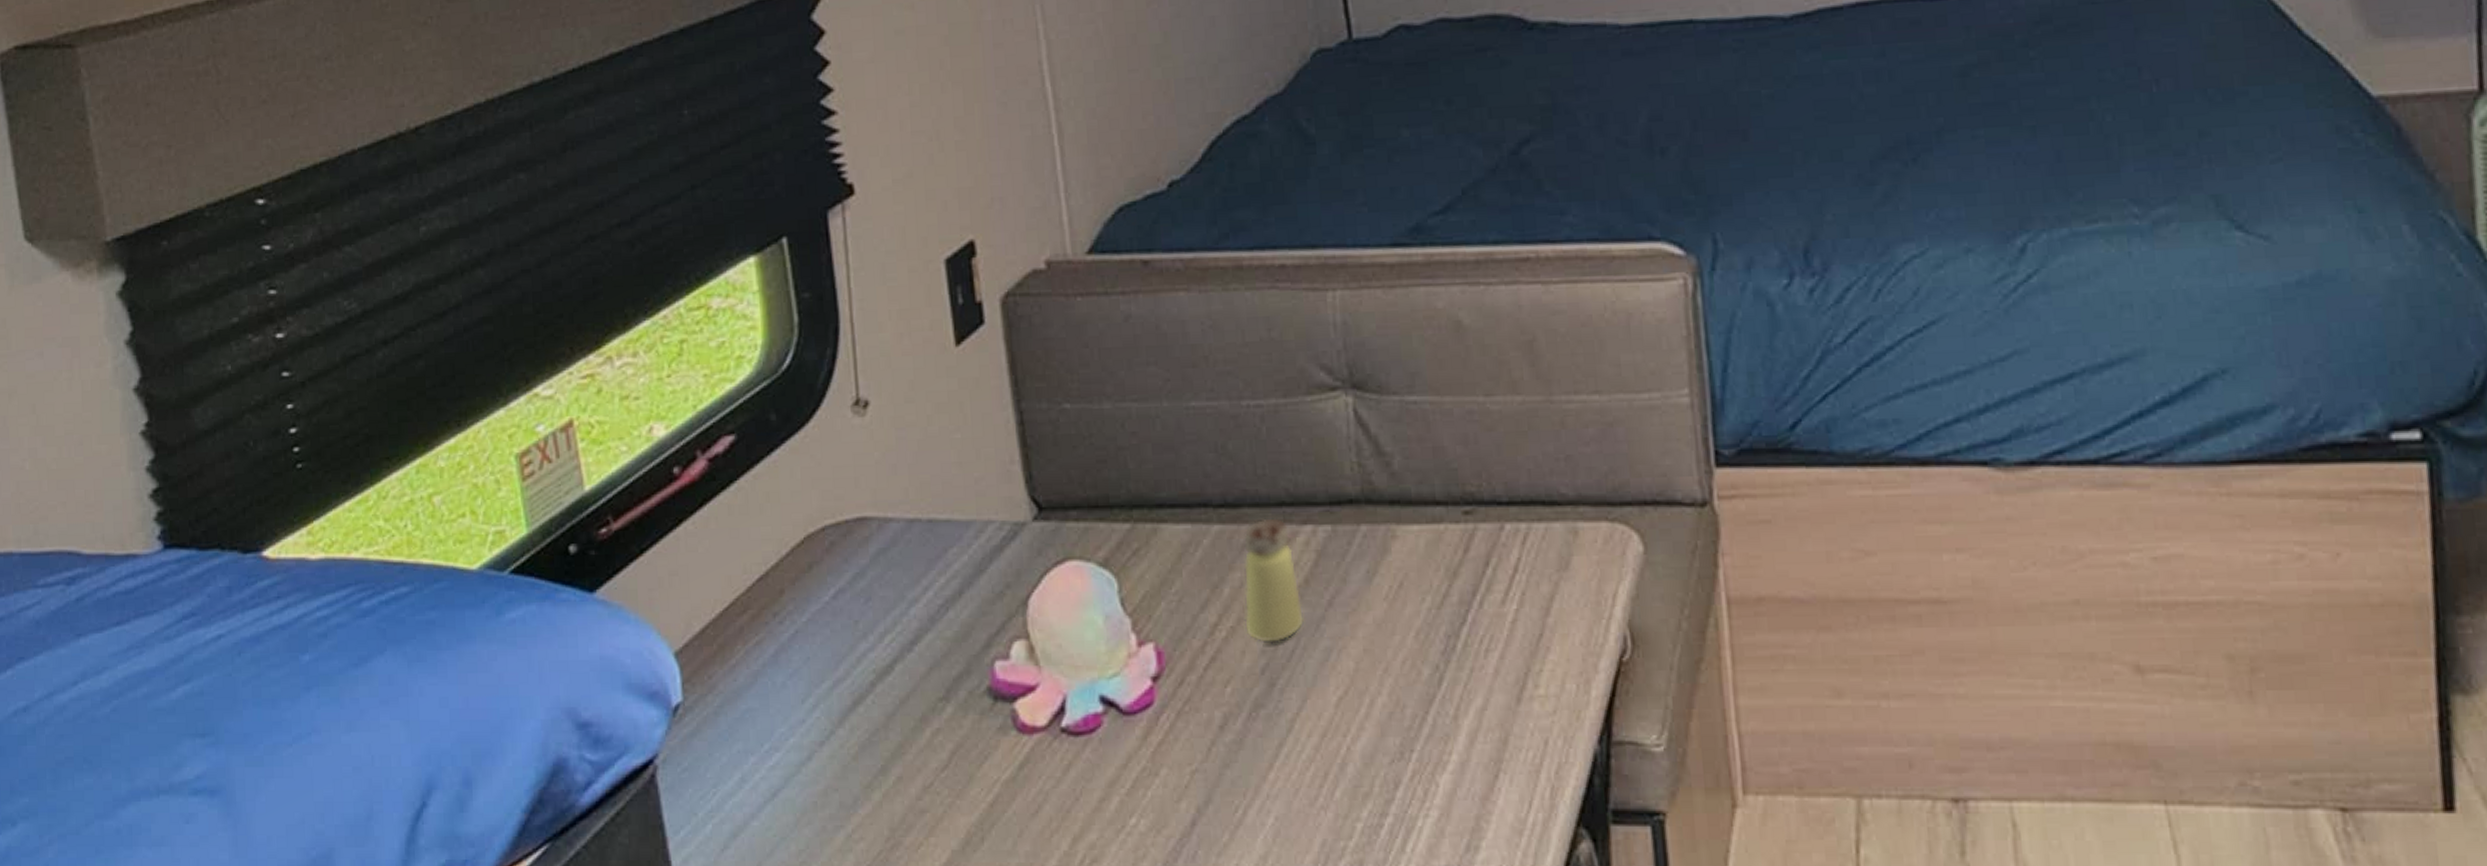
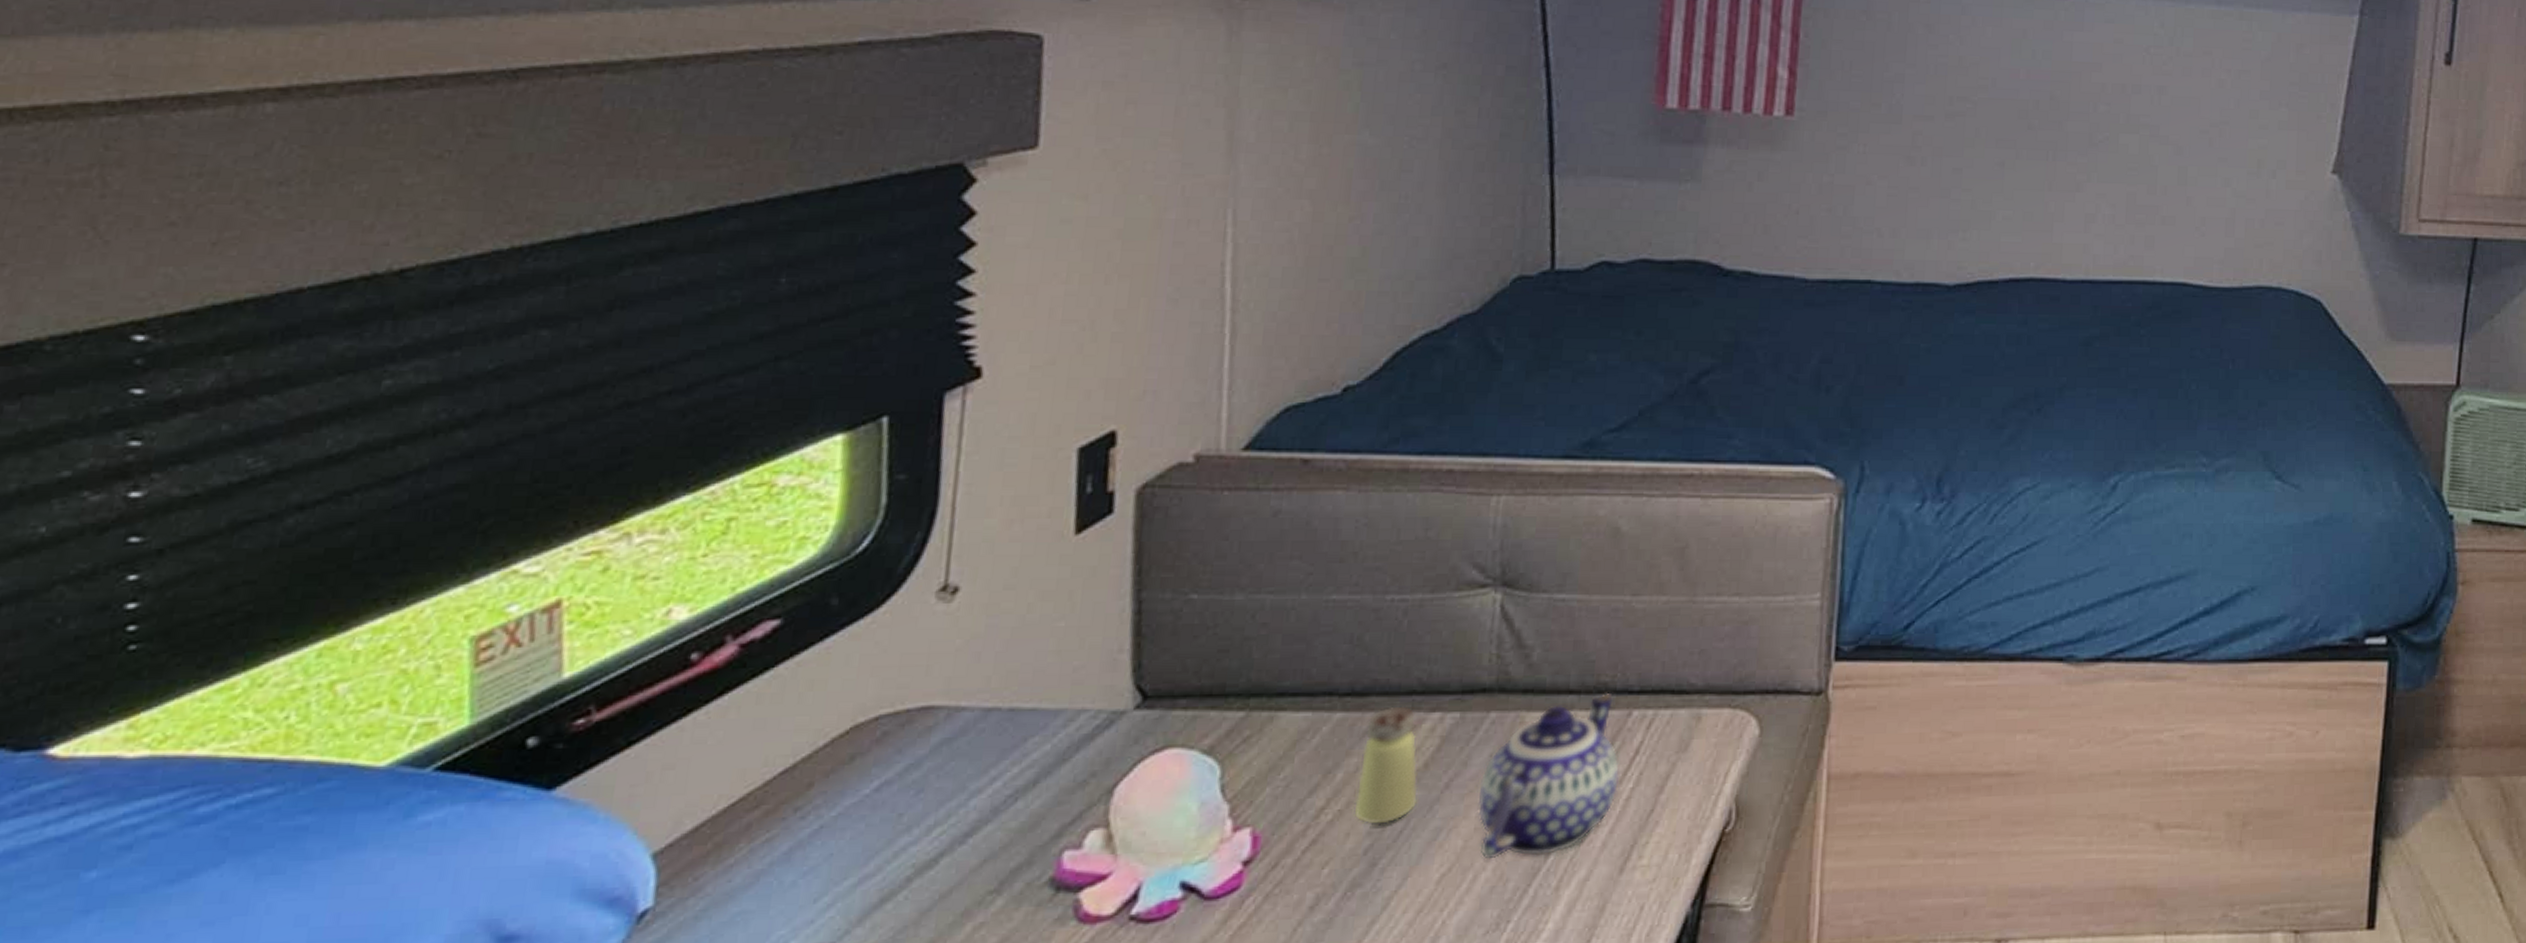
teapot: none [1361,503,1503,683] -> present [1477,692,1621,860]

